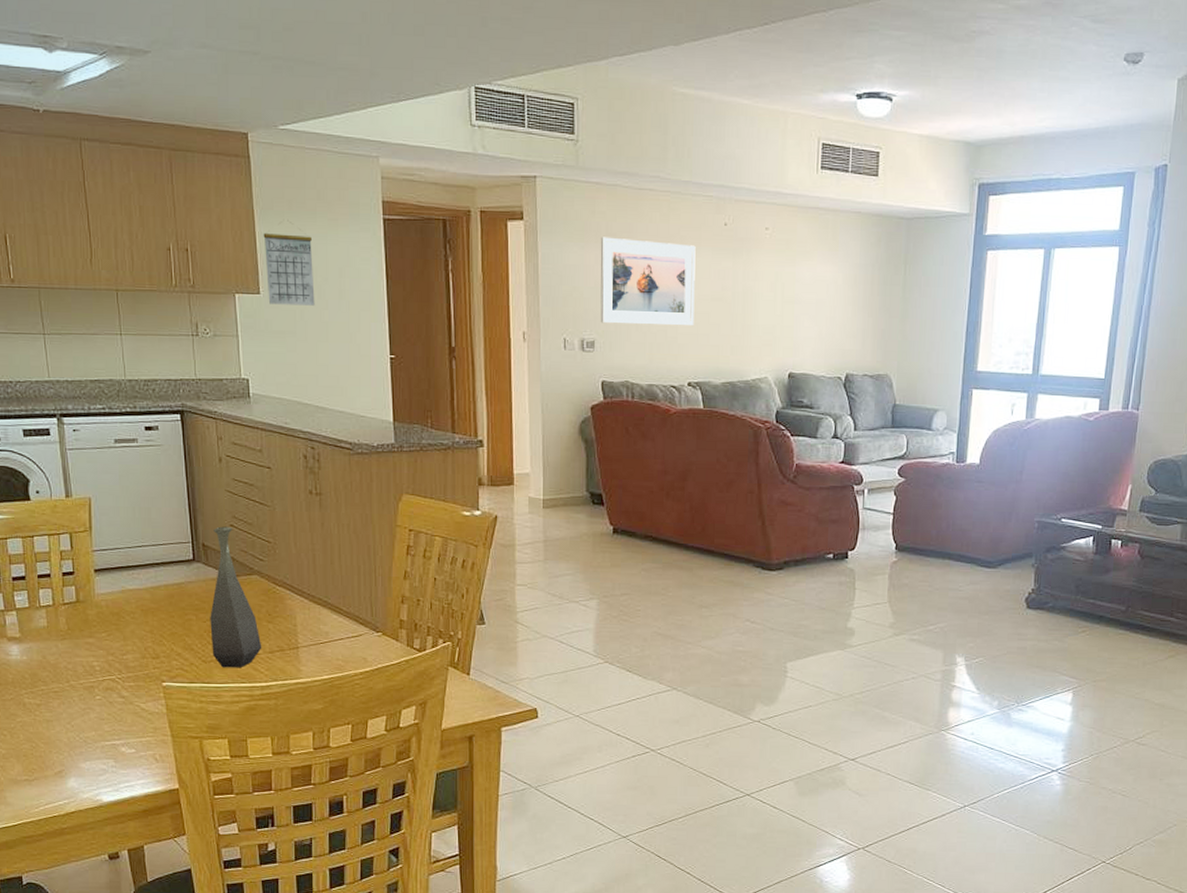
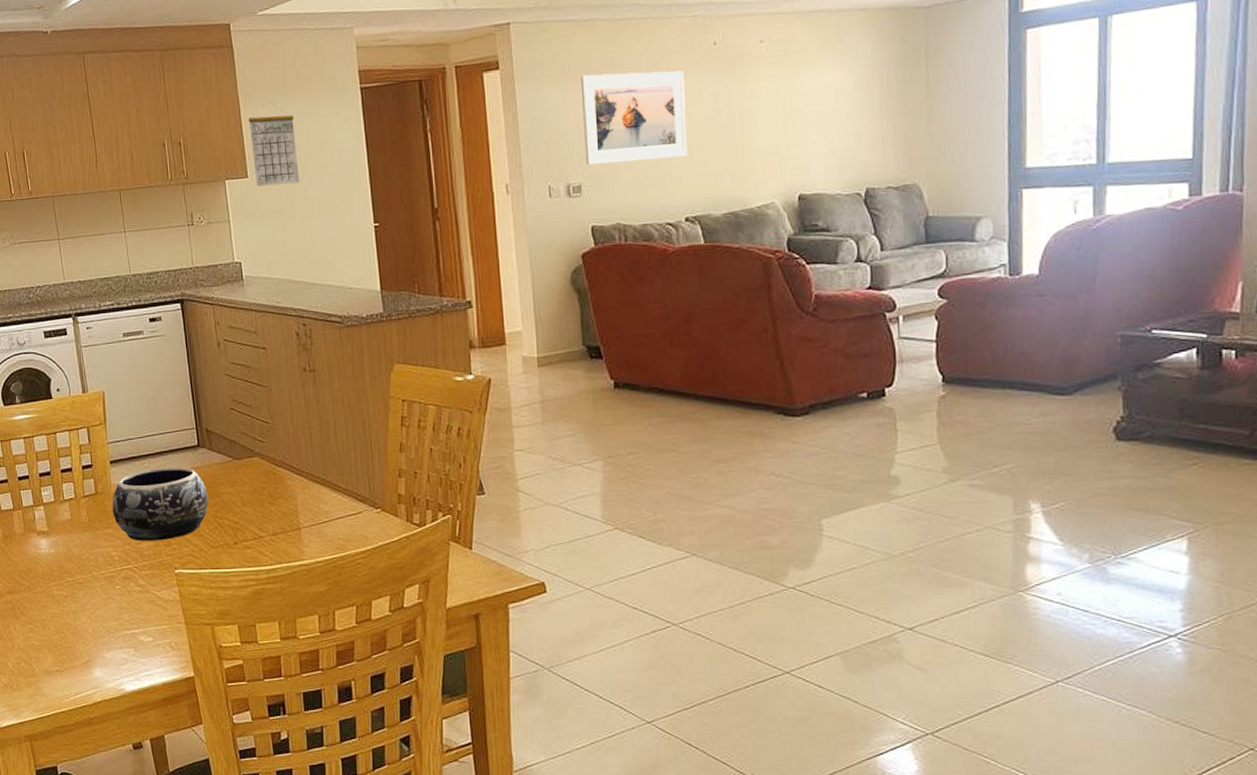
decorative bowl: none [95,579,202,653] -> present [112,466,209,541]
bottle: present [210,526,262,668] -> none [215,410,266,553]

